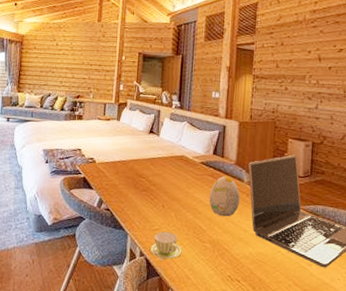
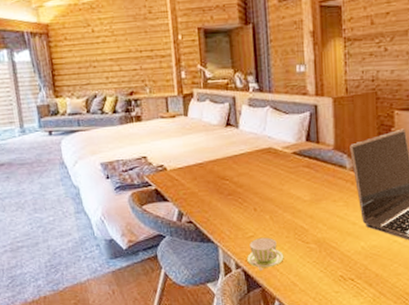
decorative egg: present [209,175,240,217] -> none [307,164,344,211]

